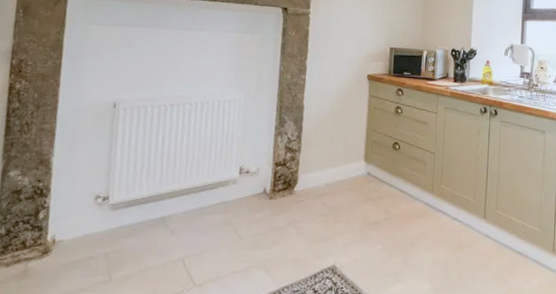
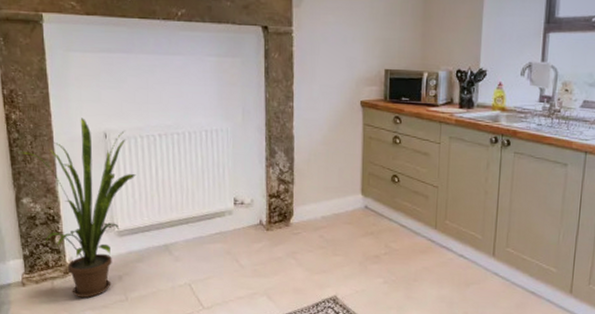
house plant: none [13,88,141,280] -> present [16,118,136,298]

